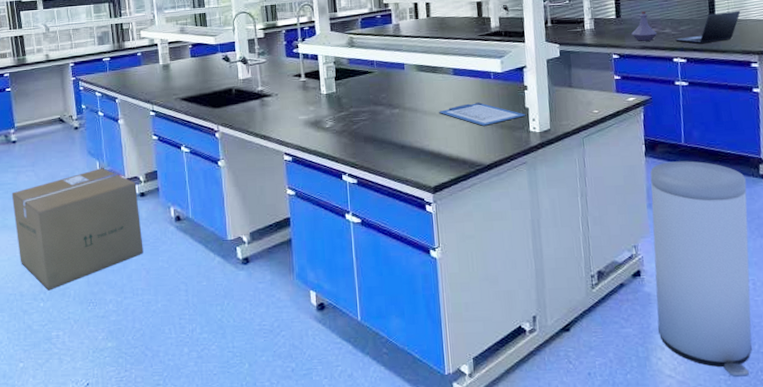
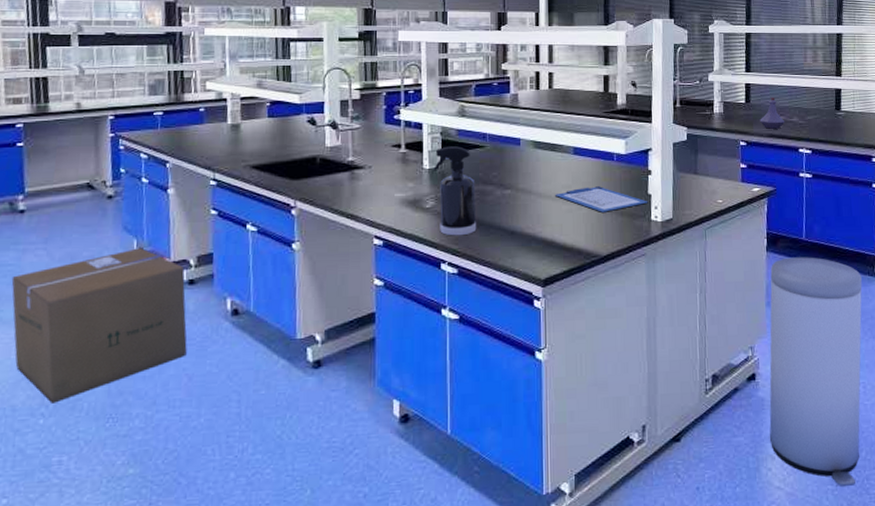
spray bottle: none [330,73,371,151] -> present [433,146,477,236]
laptop: present [675,10,741,44] -> none [802,103,865,136]

